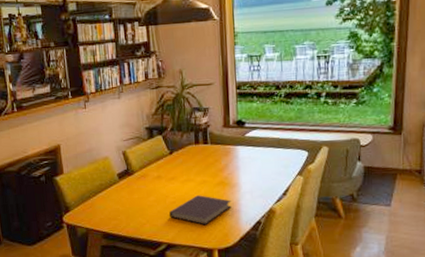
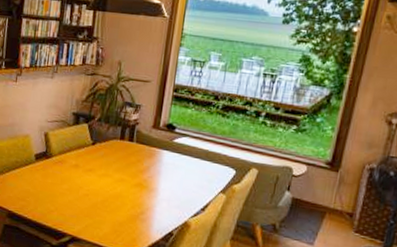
notebook: present [169,195,232,226] -> none [80,192,146,226]

